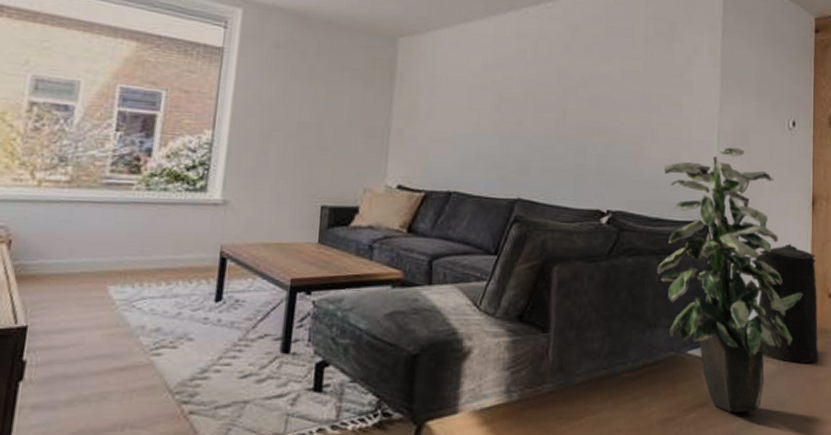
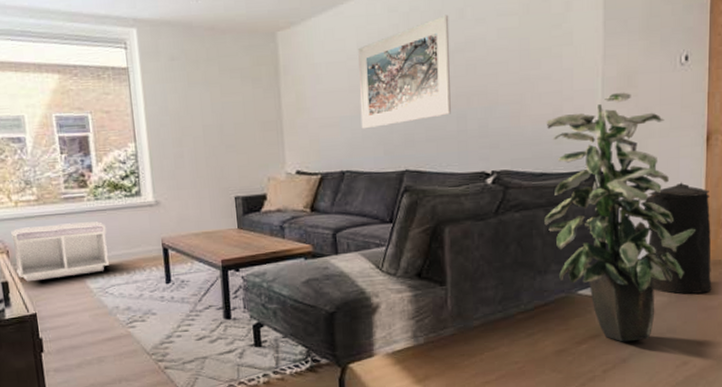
bench: none [15,213,153,284] -> present [11,221,110,282]
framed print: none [476,48,577,150] -> present [358,14,451,129]

